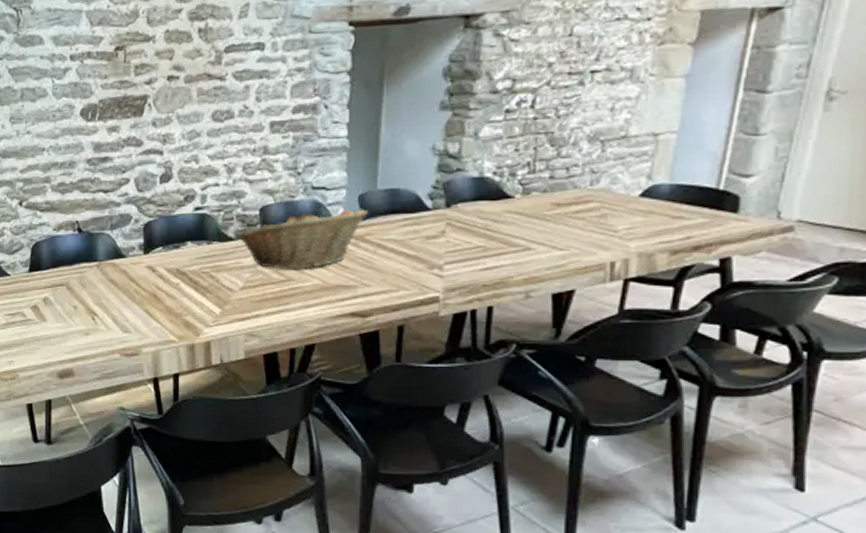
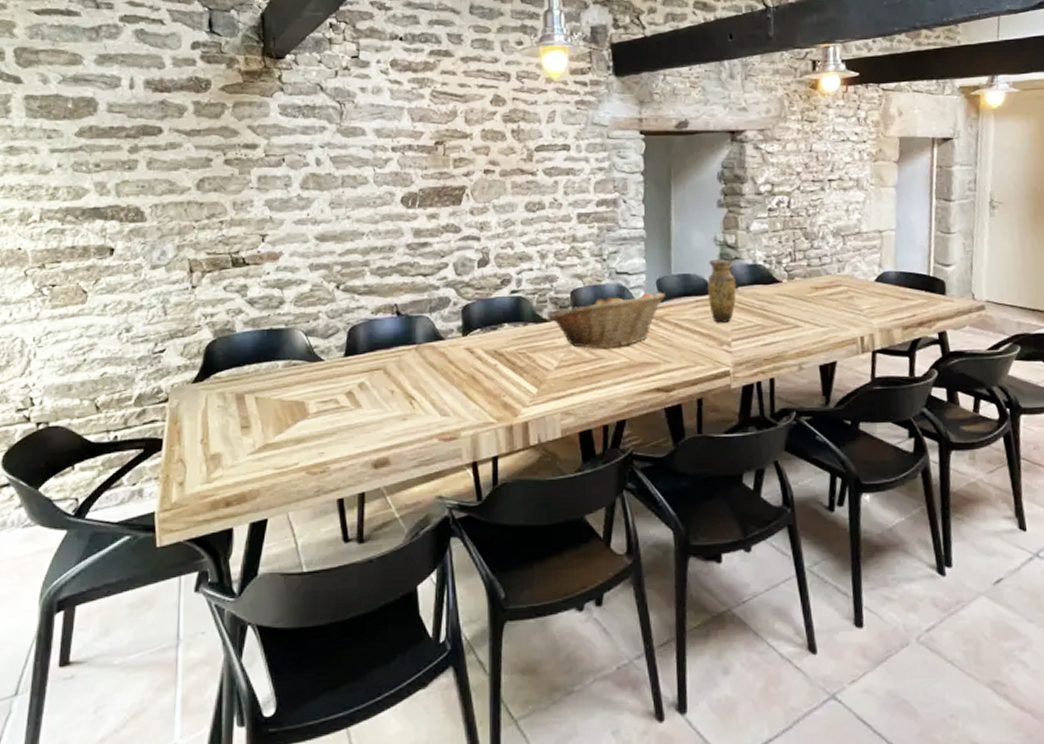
vase: none [420,171,455,244] -> present [707,259,736,323]

